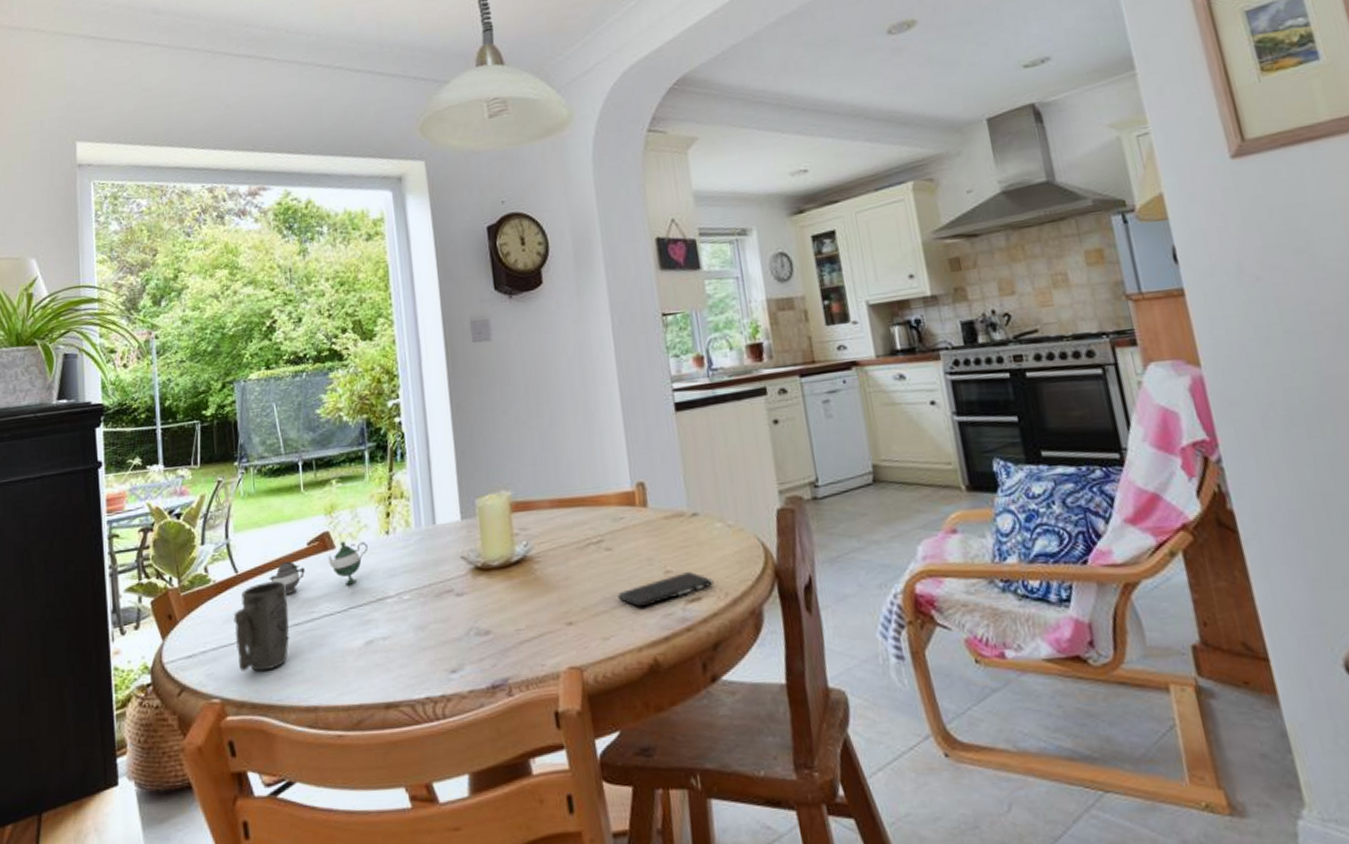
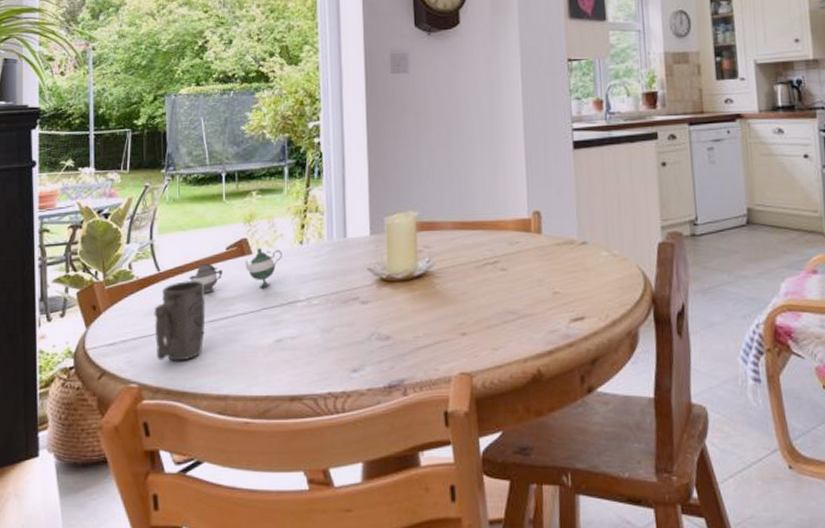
smartphone: present [617,572,714,608] -> none [508,294,596,324]

